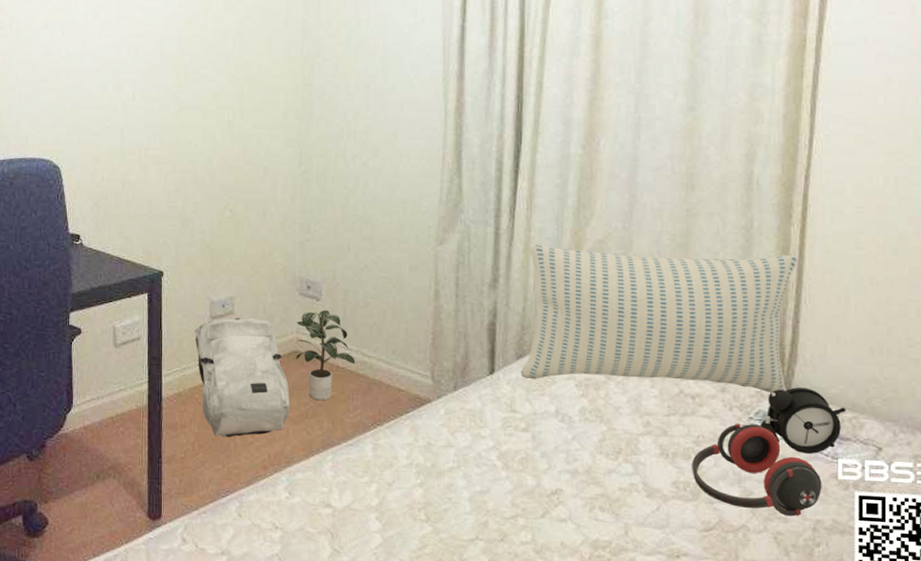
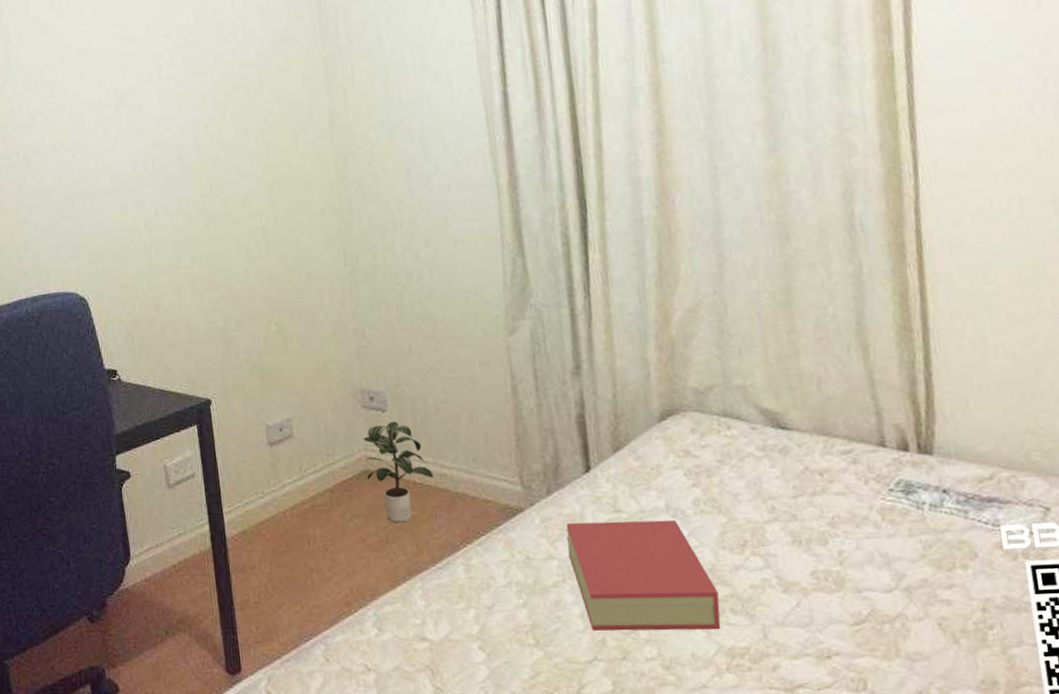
backpack: present [195,318,290,437] -> none [253,439,368,575]
book: none [465,416,591,523] -> present [565,519,721,631]
pillow: present [521,243,797,394] -> none [612,299,928,473]
headphones: present [692,423,822,517] -> none [830,496,987,598]
alarm clock: present [760,387,846,454] -> none [903,448,1002,524]

